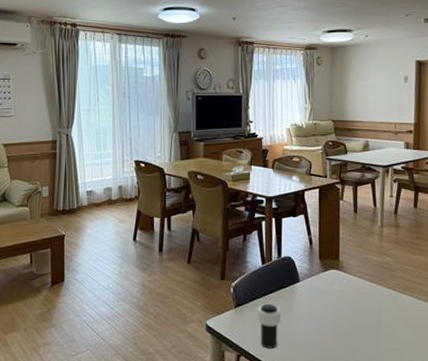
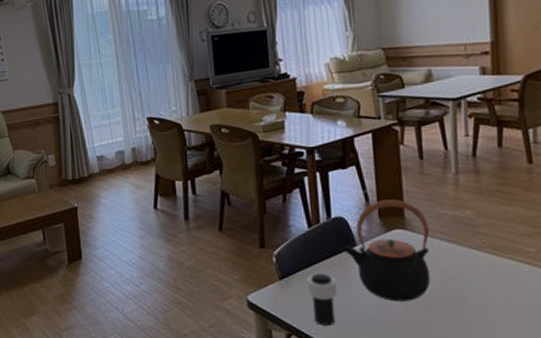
teapot: none [288,245,358,330] -> present [341,199,431,302]

